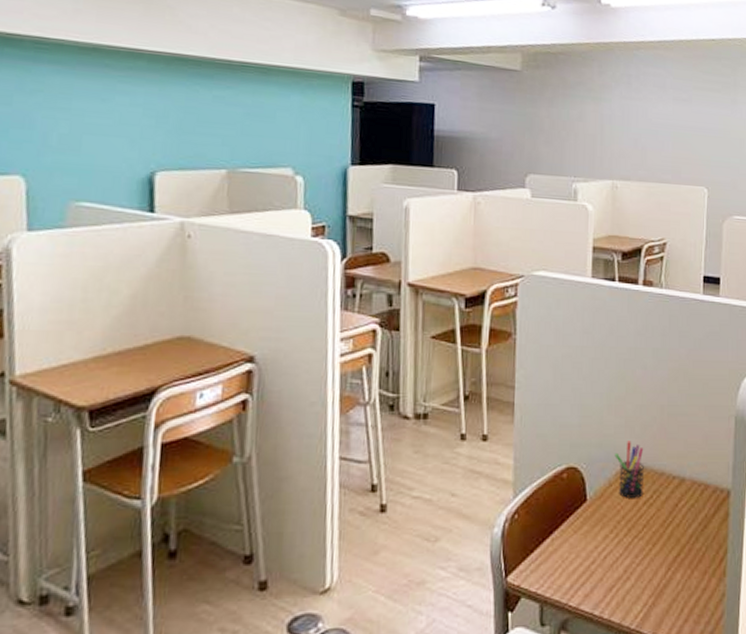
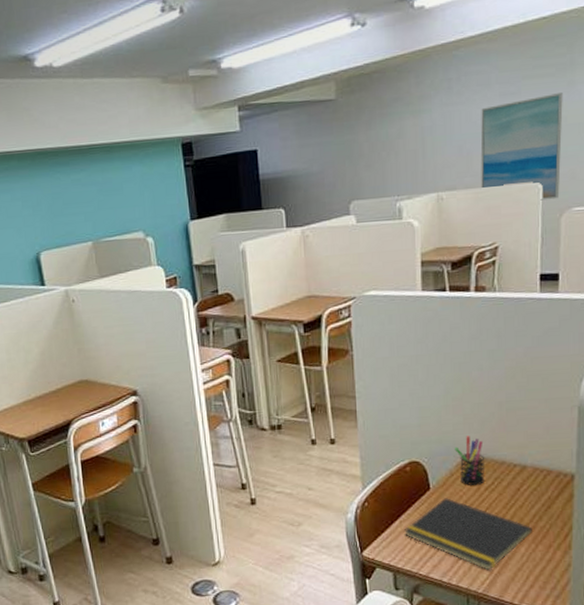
notepad: none [555,512,689,601] -> present [403,498,532,571]
wall art: none [653,107,727,205] -> present [480,93,563,201]

